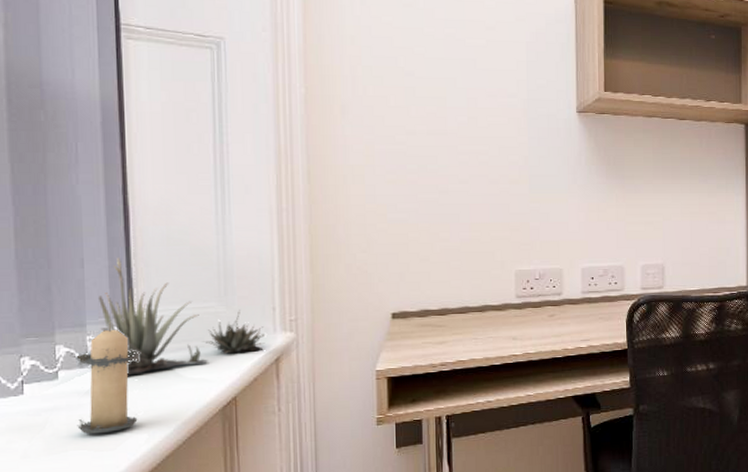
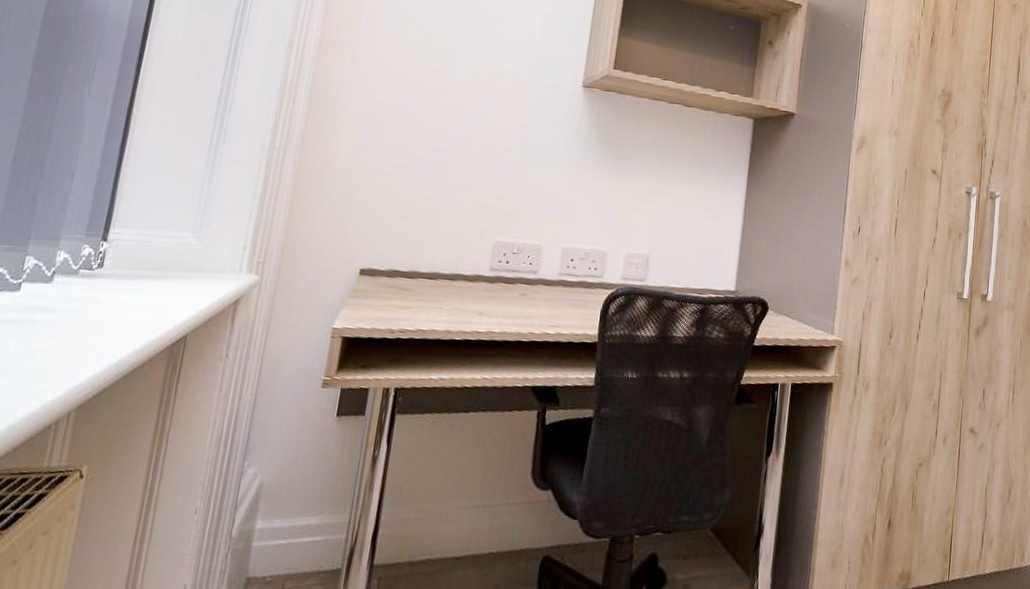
succulent plant: present [70,257,265,376] -> none [37,175,230,298]
candle: present [76,322,141,435] -> none [25,240,106,355]

